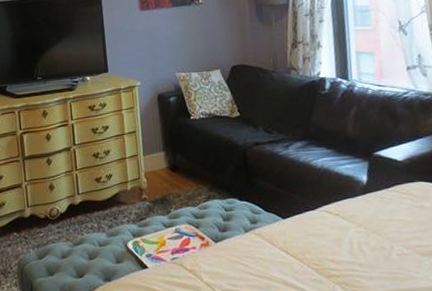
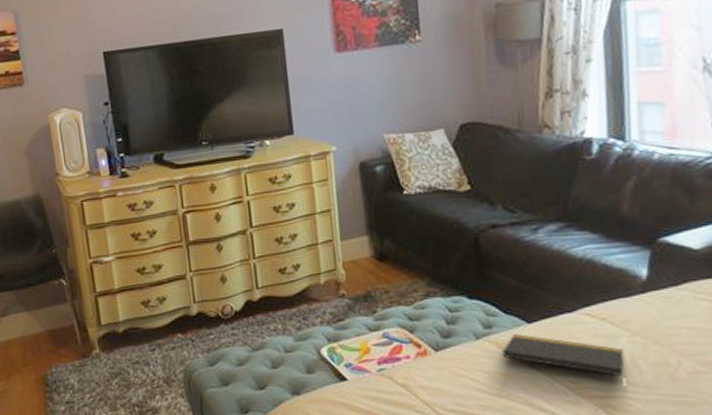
notepad: none [265,227,356,269] -> present [502,334,627,389]

